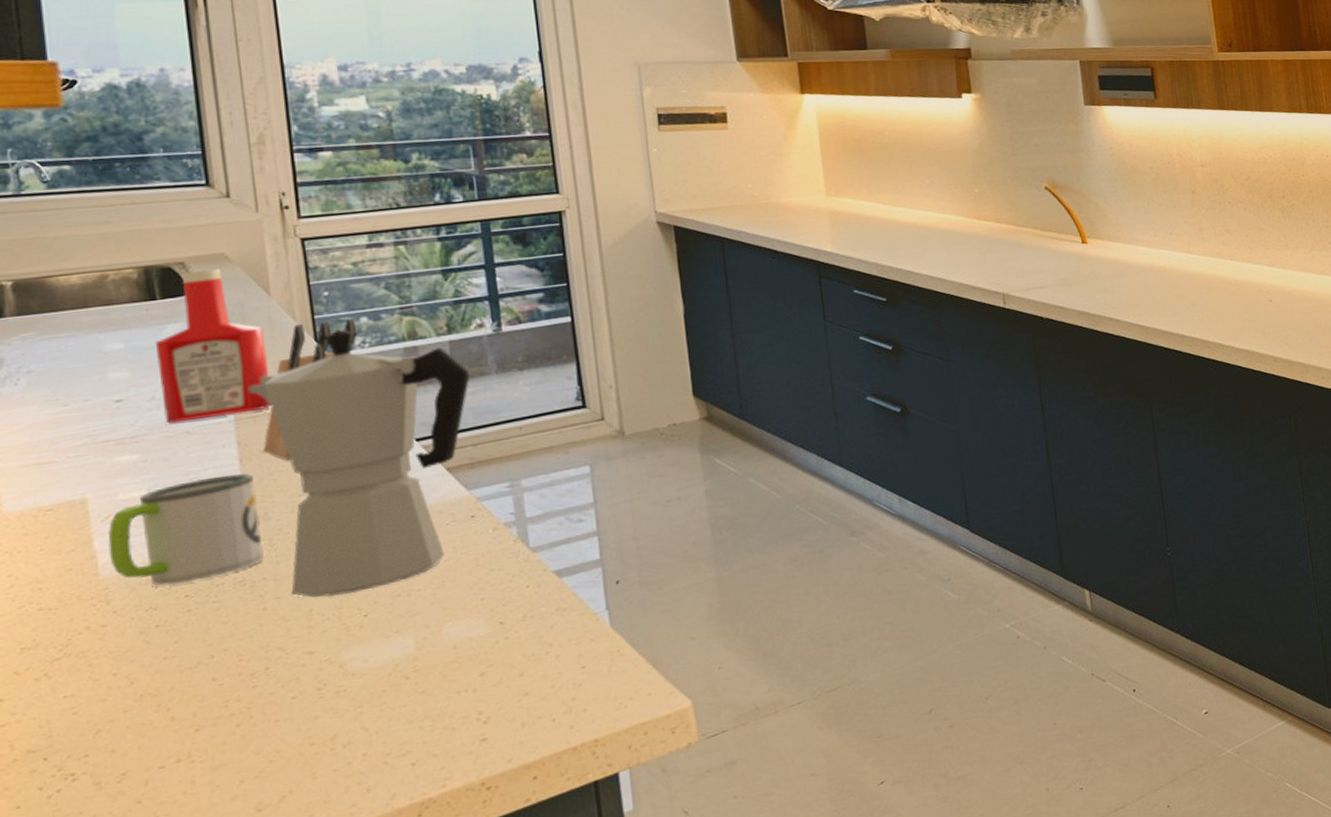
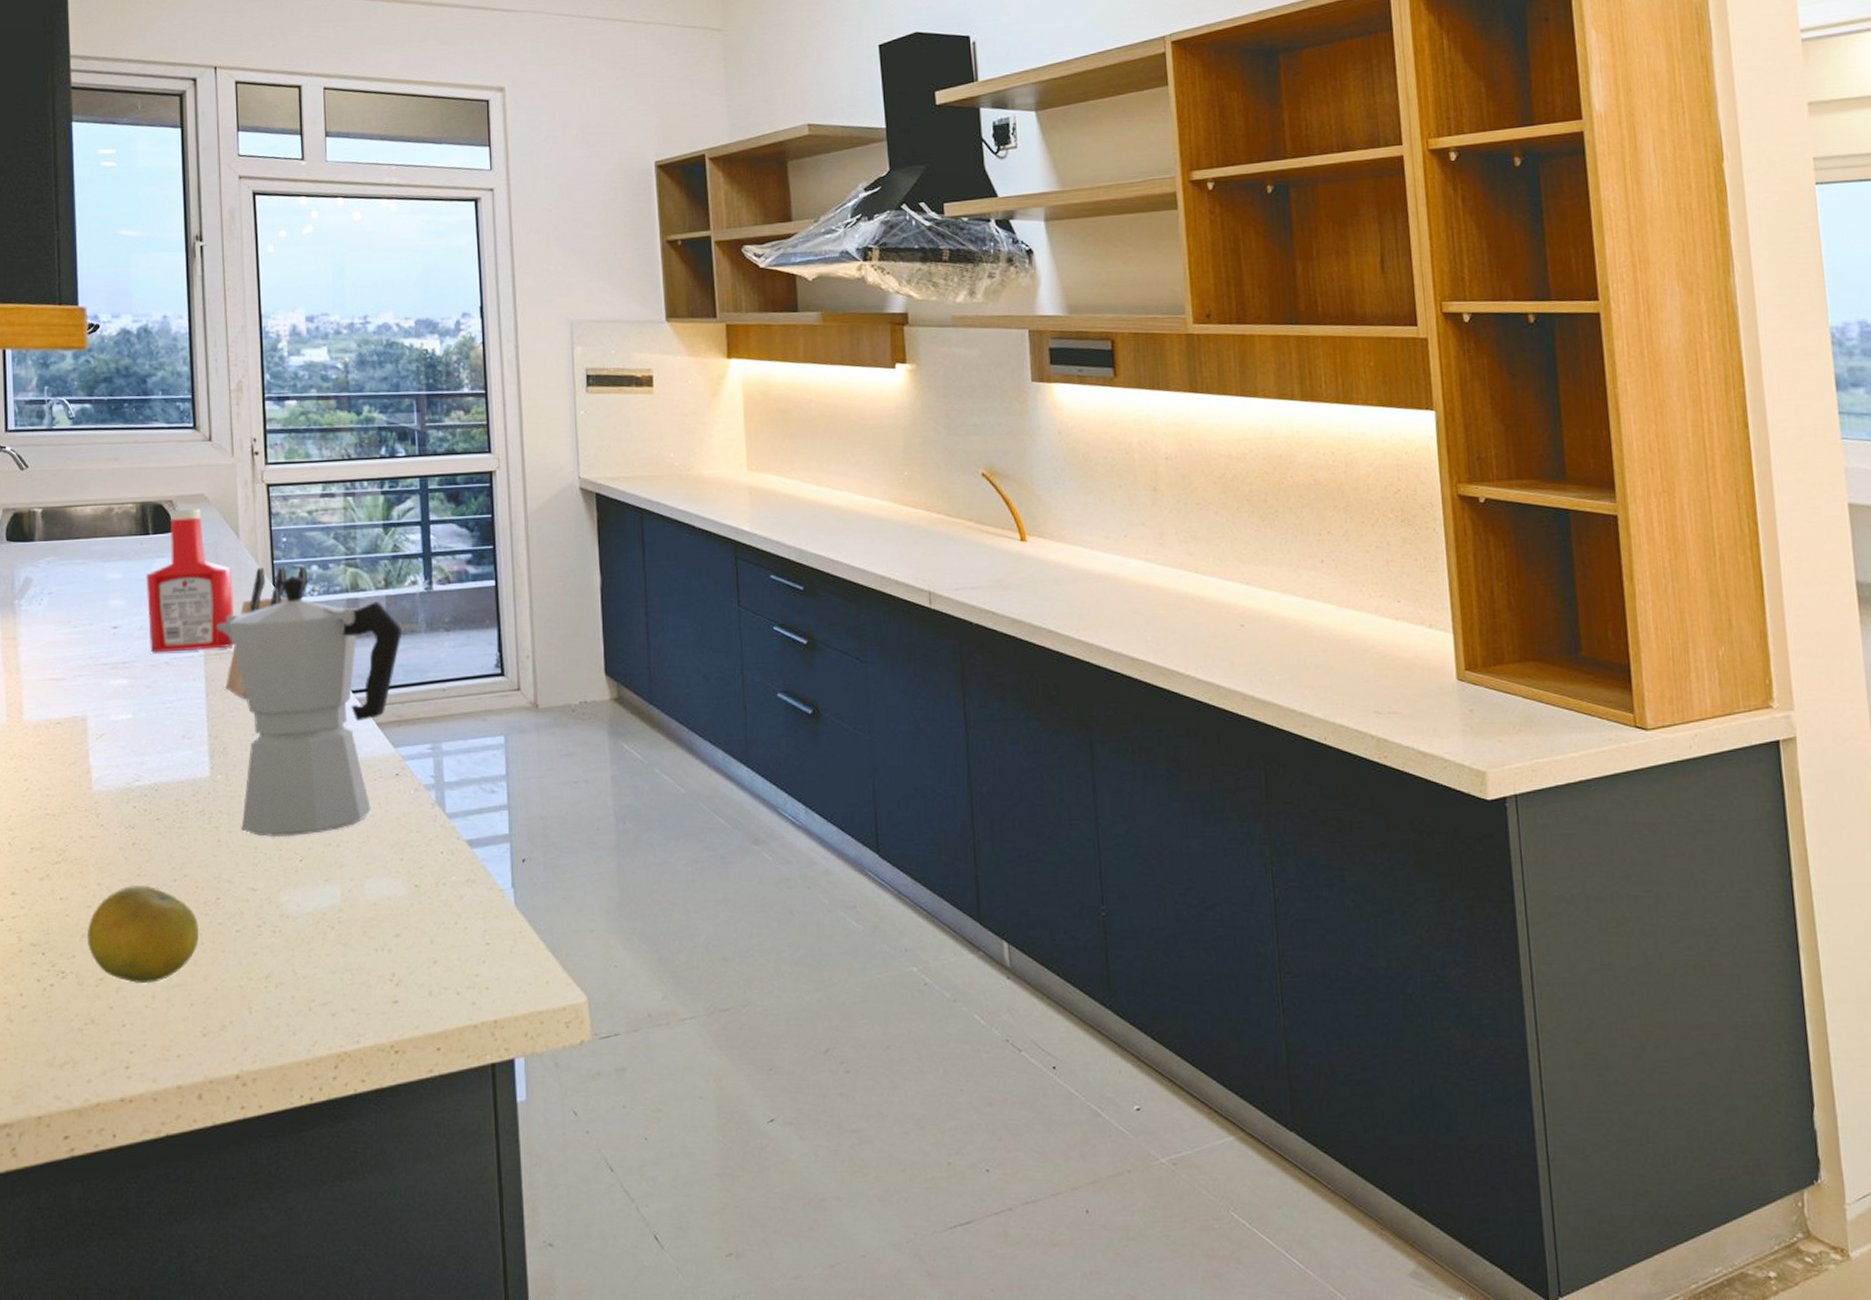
fruit: none [103,667,246,771] -> present [88,885,199,983]
mug: present [107,474,264,586] -> none [100,707,221,807]

